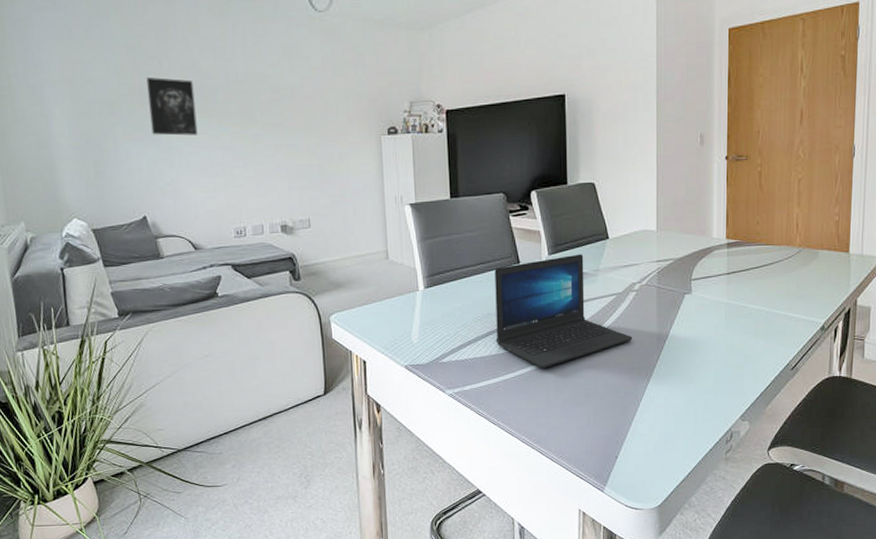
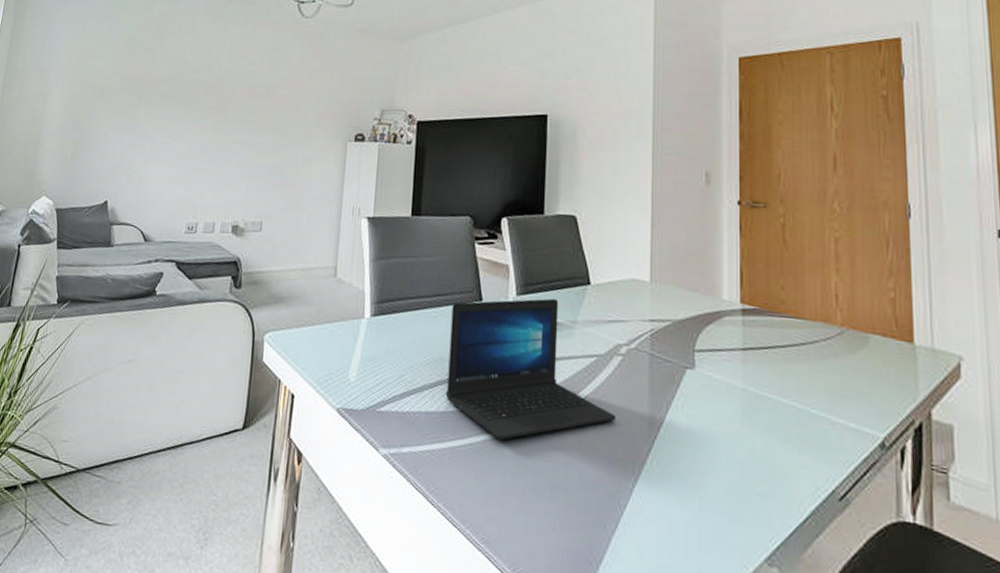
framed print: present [146,77,198,136] -> none [132,68,179,126]

